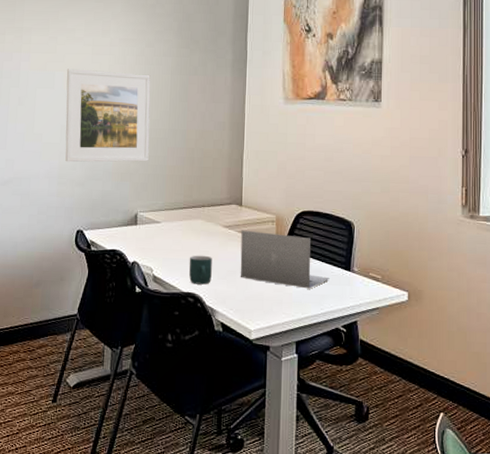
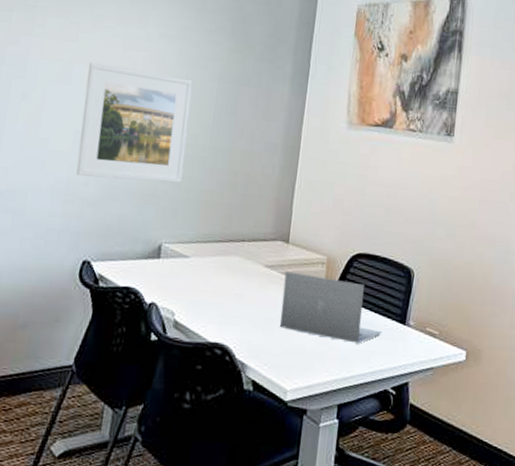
mug: present [189,255,212,285] -> none [218,298,248,334]

